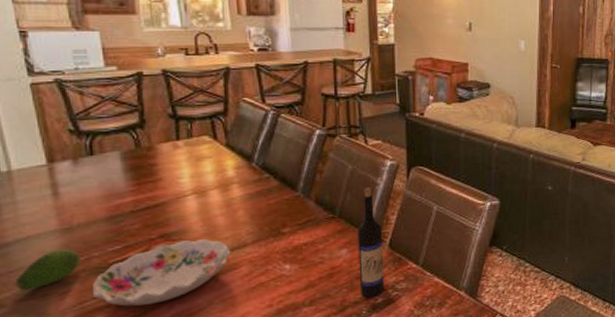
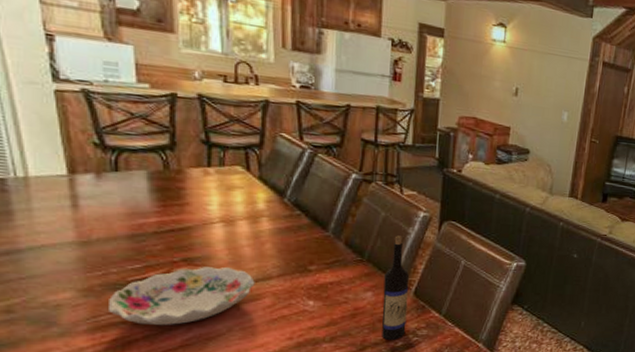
fruit: present [15,249,81,292] -> none [26,261,98,300]

